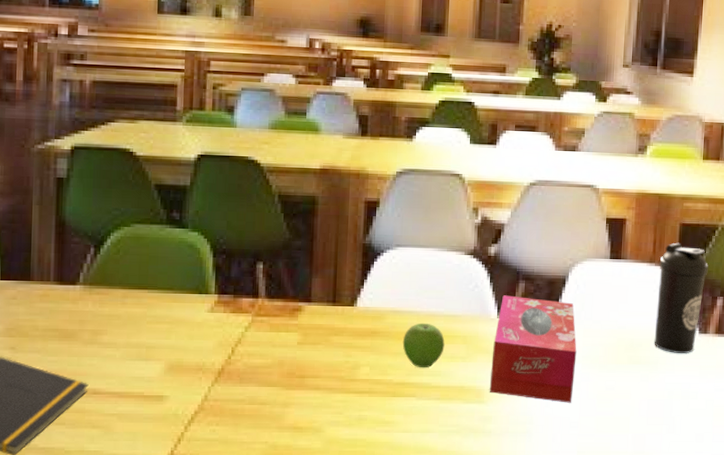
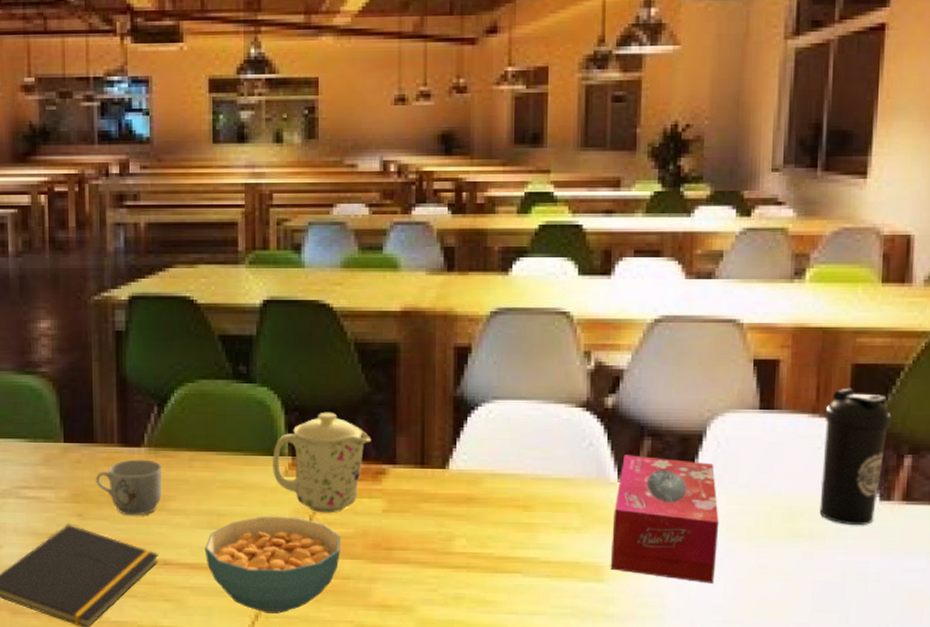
mug: none [30,296,95,349] -> present [96,459,162,516]
cereal bowl: none [132,348,260,437] -> present [204,516,342,614]
mug: none [200,255,290,346] -> present [273,412,372,513]
fruit: present [402,322,445,368] -> none [504,487,555,541]

